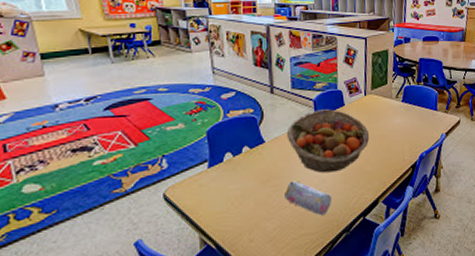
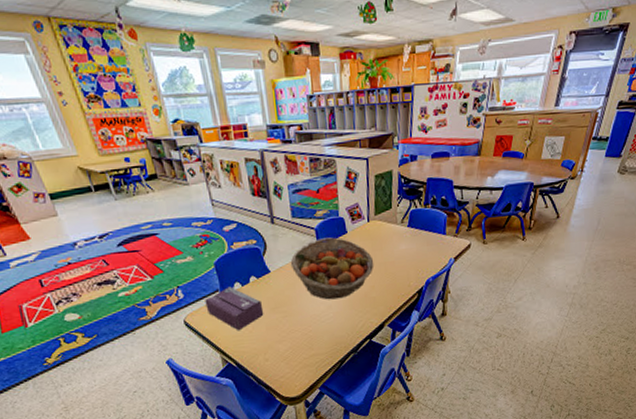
tissue box: none [191,157,254,207] -> present [205,286,264,331]
pencil case: present [285,180,331,216] -> none [293,307,338,339]

